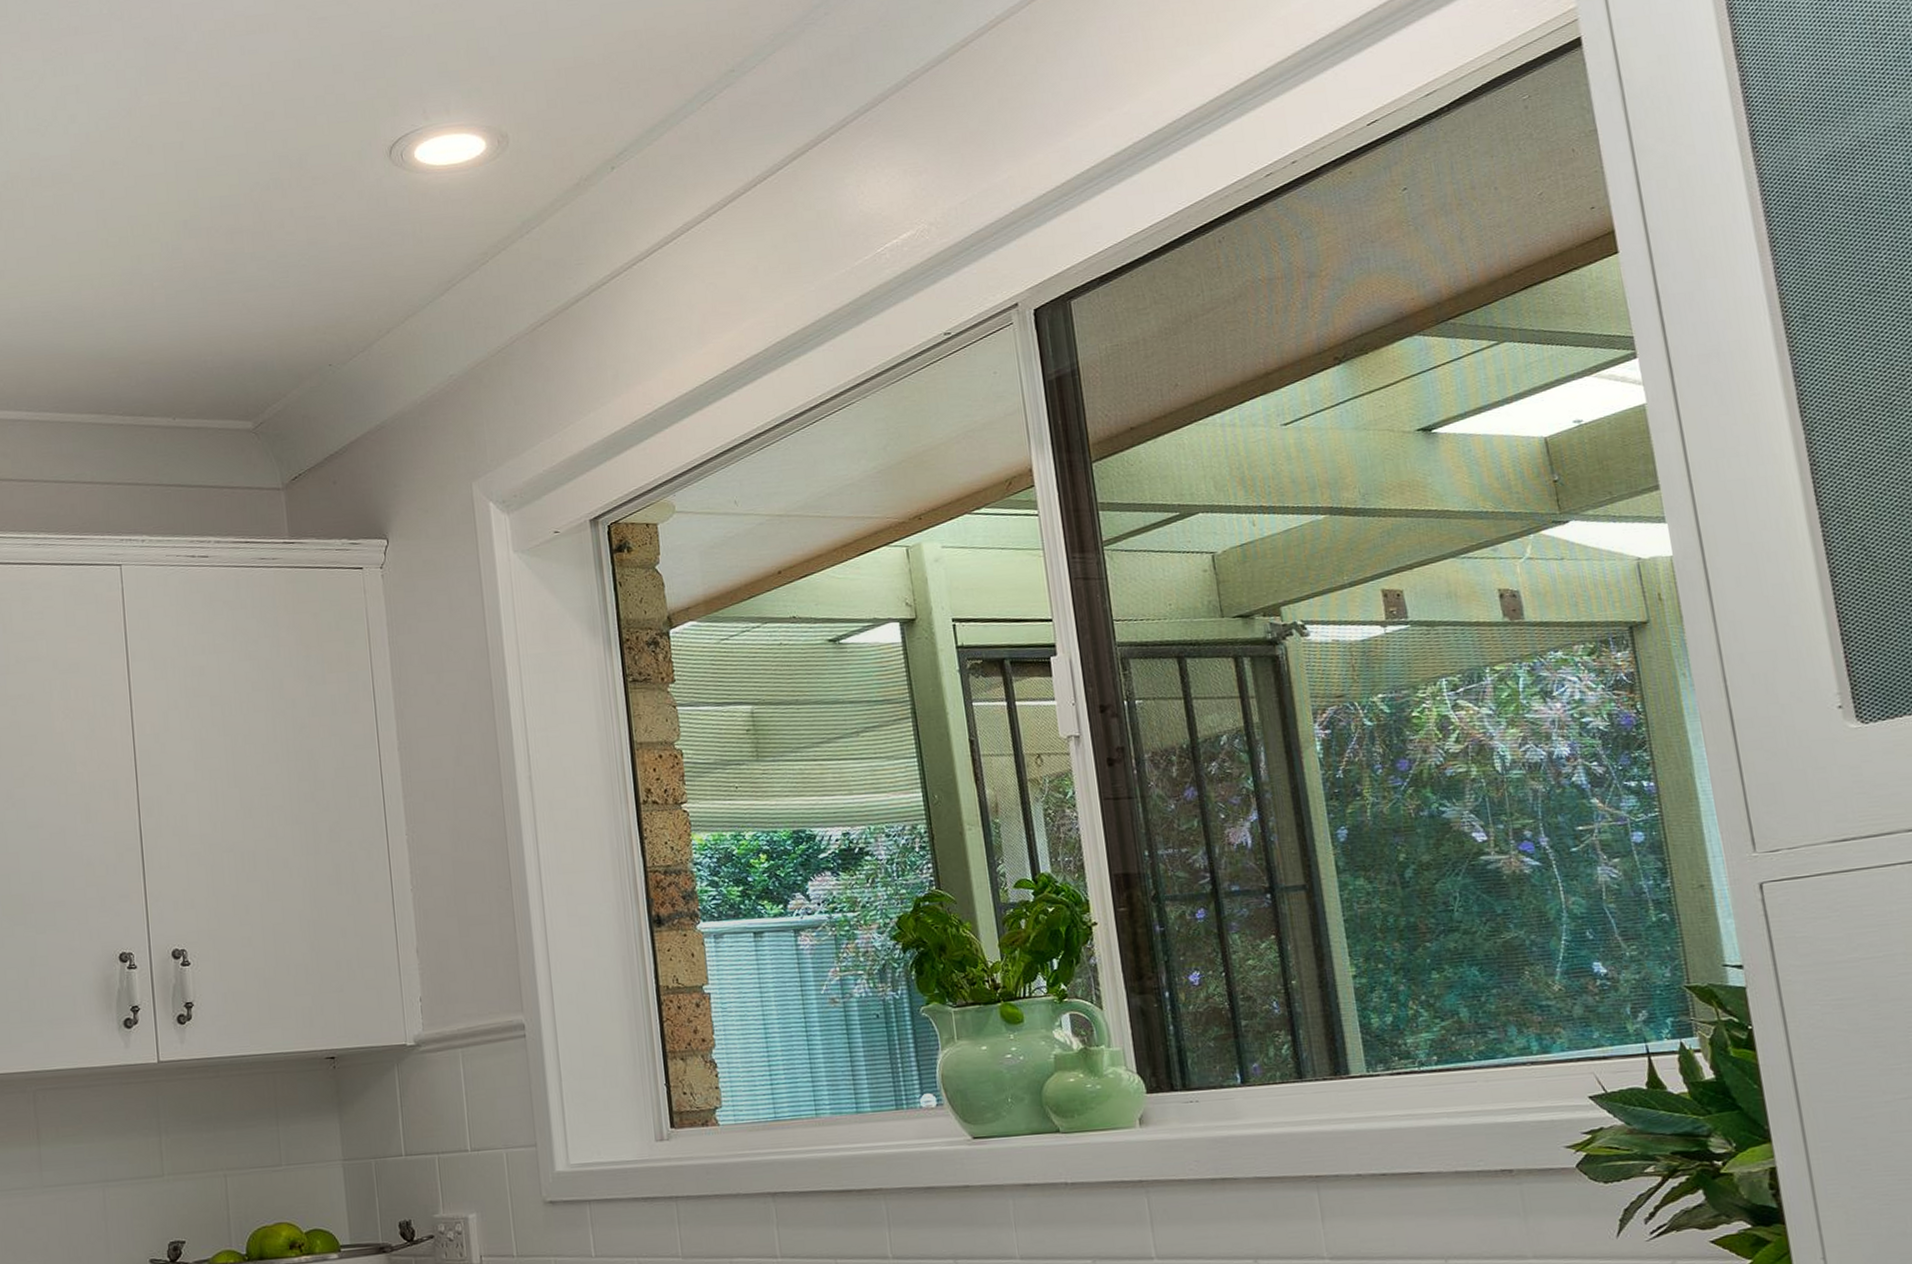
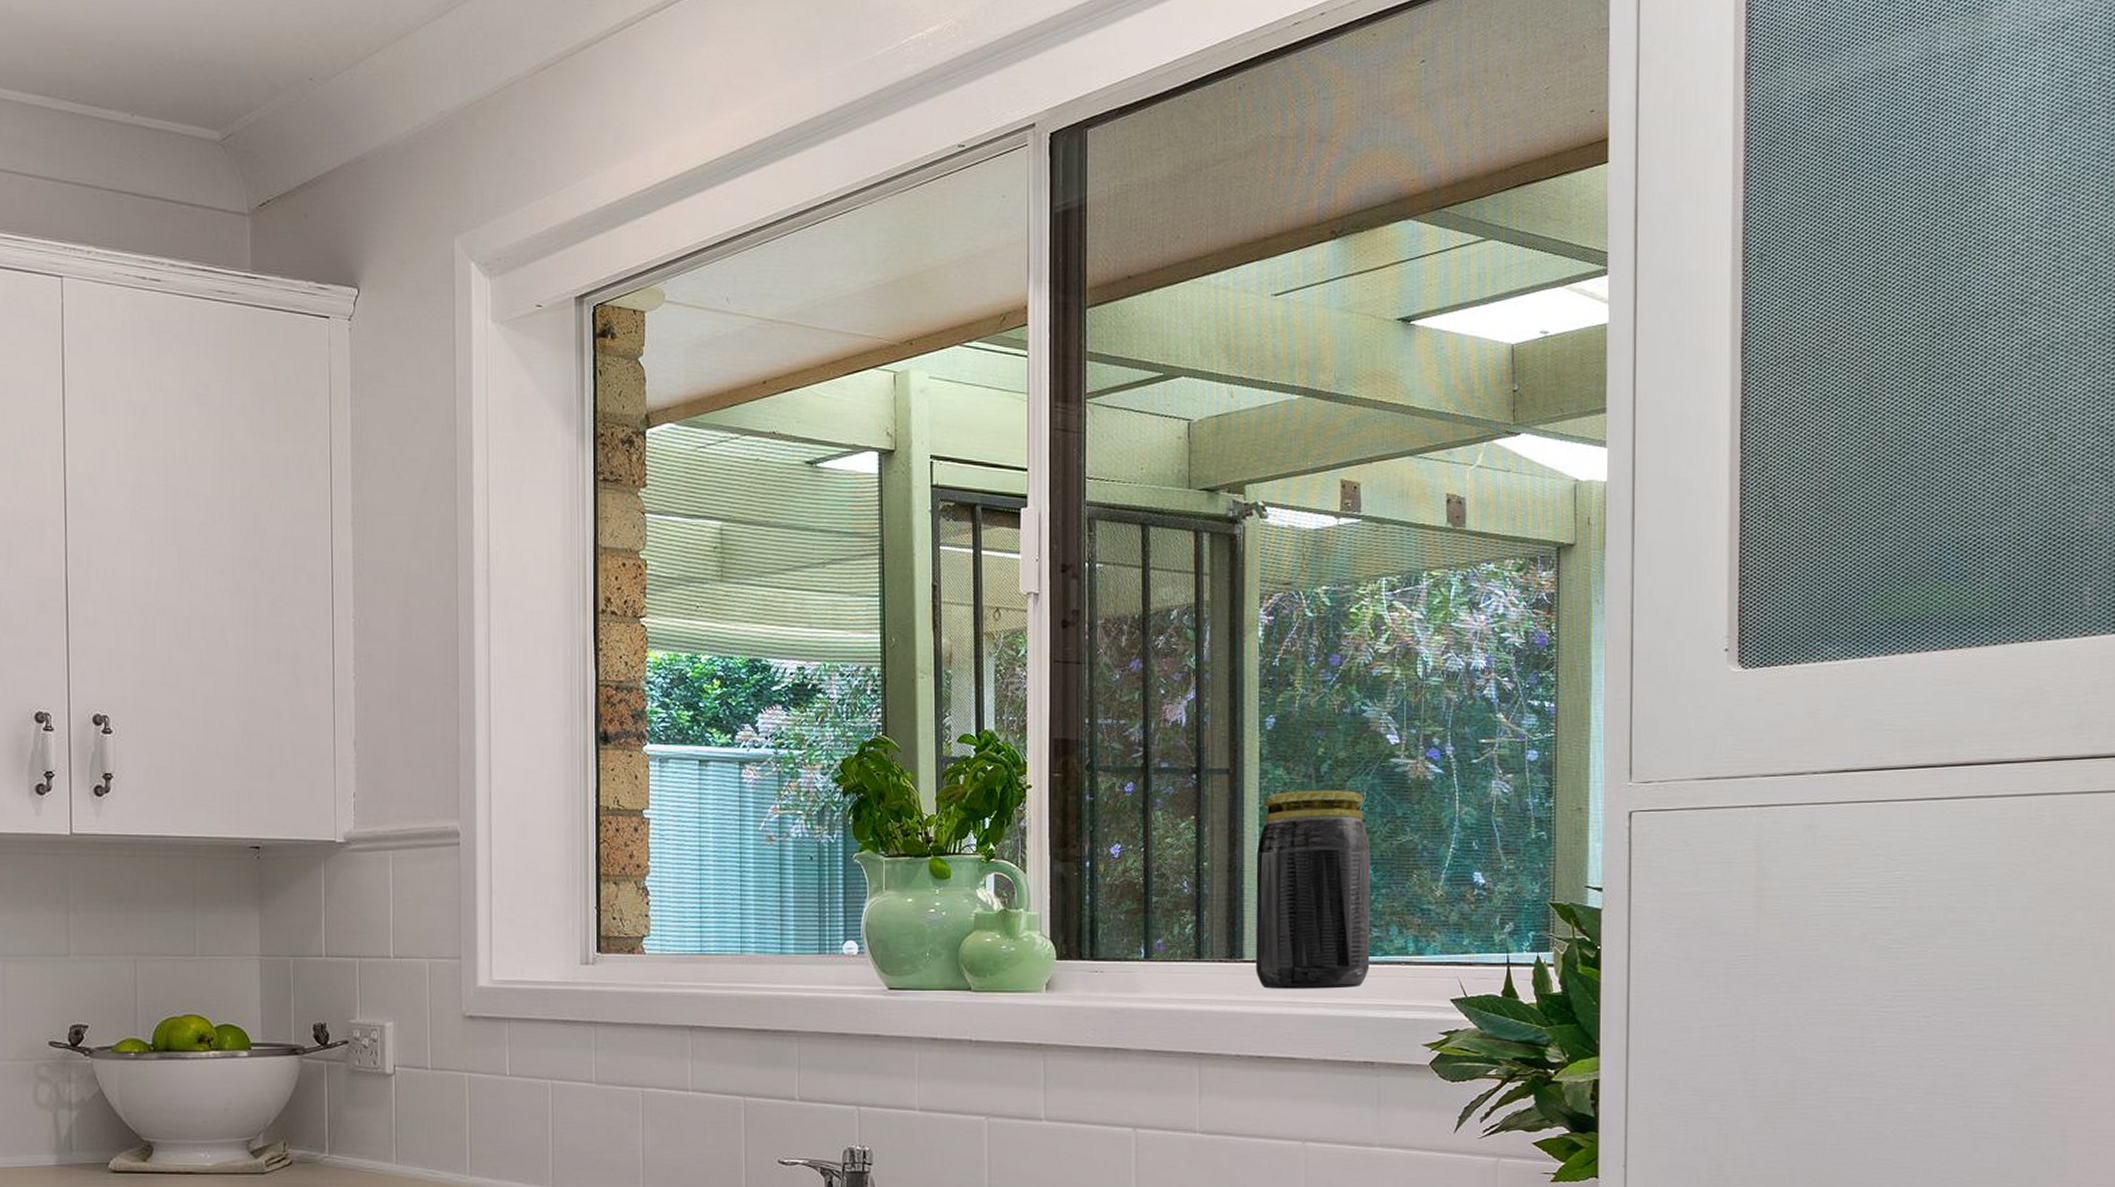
jar: none [1347,893,1492,1104] -> present [1255,790,1371,989]

